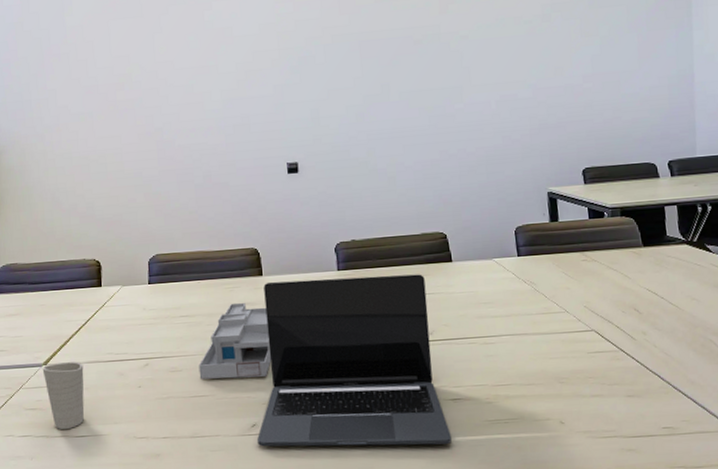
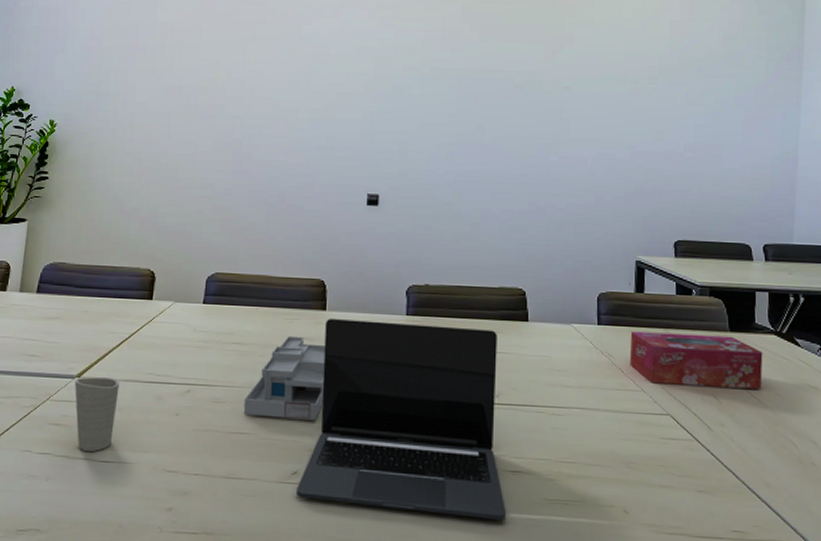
tissue box: none [549,251,679,304] -> present [629,331,763,389]

